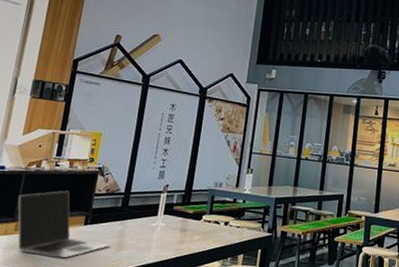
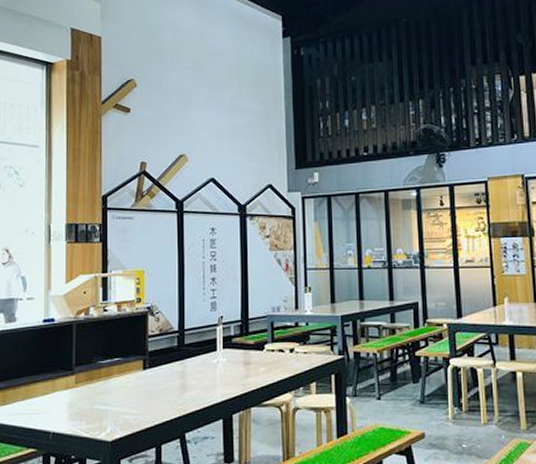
laptop: present [17,190,110,259] -> none [73,336,173,407]

